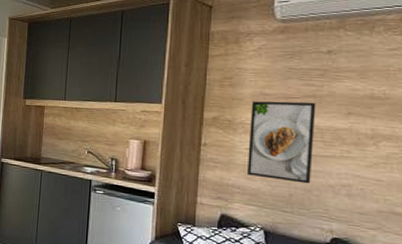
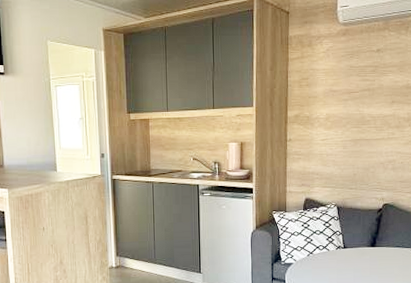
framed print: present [246,101,316,184] -> none [322,95,370,164]

